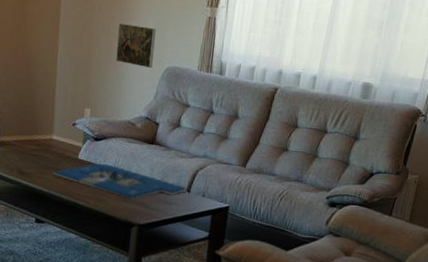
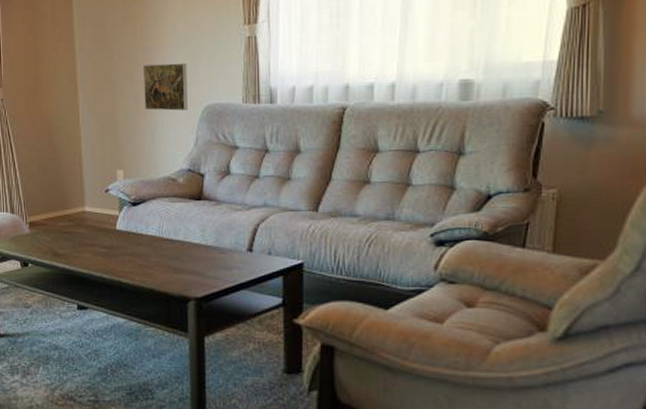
board game: present [54,163,187,199] -> none [91,232,248,268]

